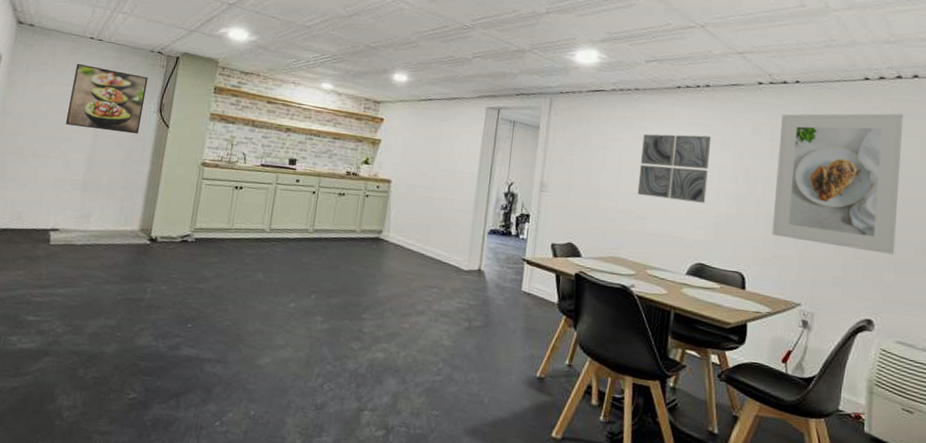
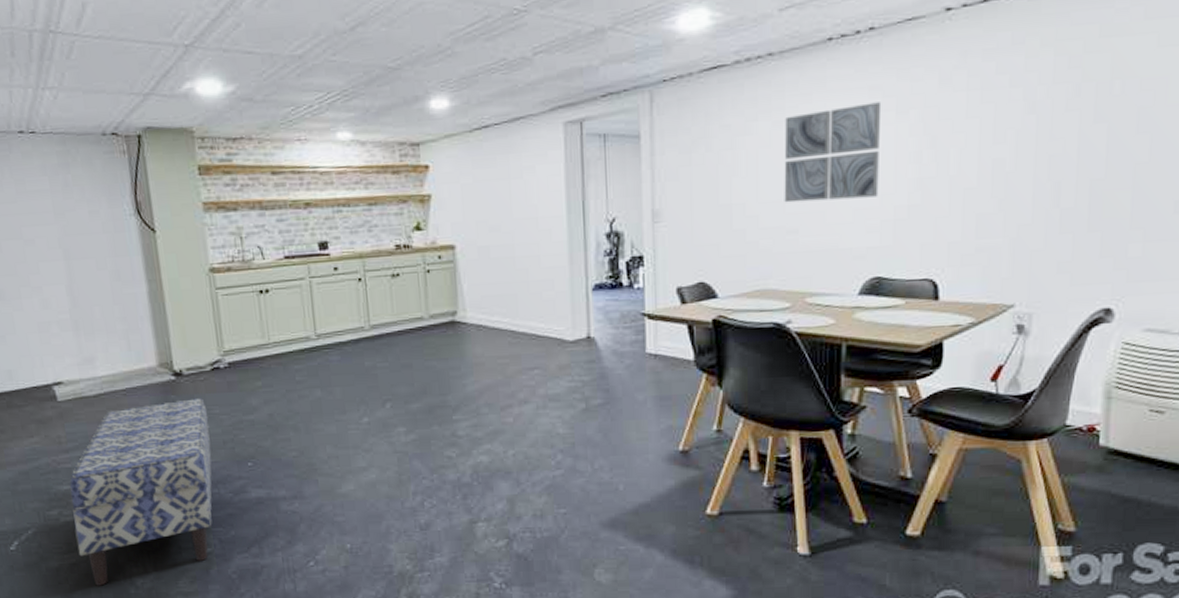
bench: none [22,260,168,413] -> present [69,398,213,586]
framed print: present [65,63,148,134] -> none [13,169,119,253]
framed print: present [772,113,904,255] -> none [972,13,1163,223]

